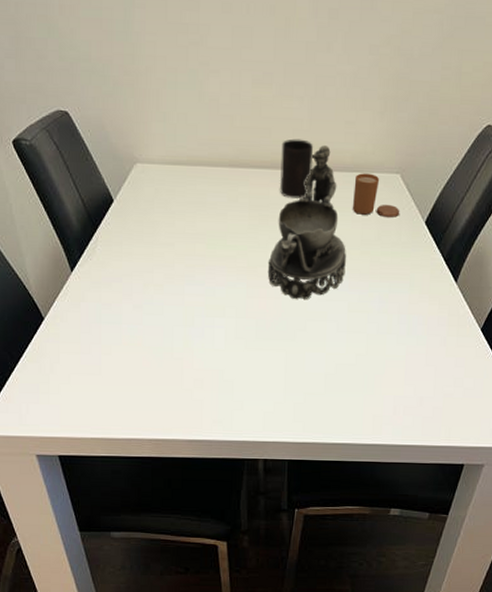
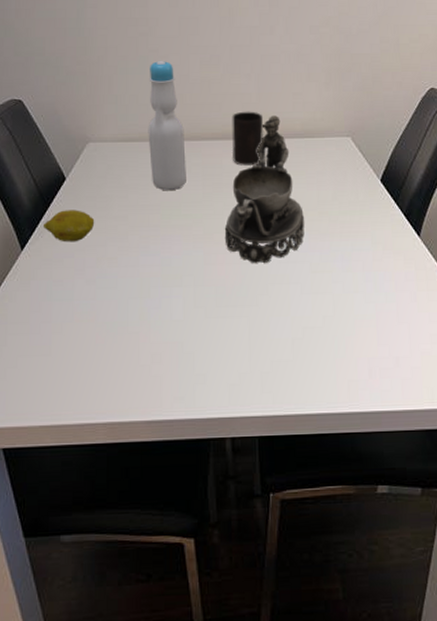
fruit: none [92,233,142,267] -> present [44,210,95,242]
bottle: none [196,75,233,220] -> present [148,60,186,191]
candle: present [352,173,400,219] -> none [306,138,355,179]

